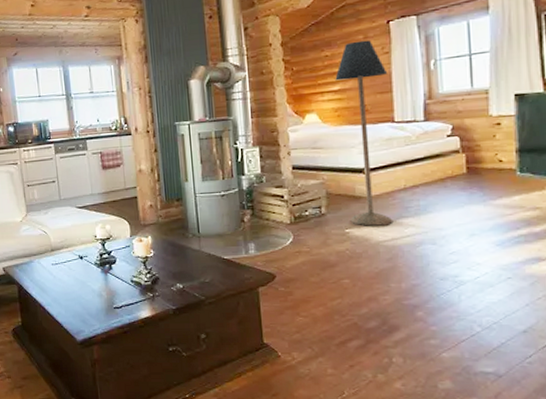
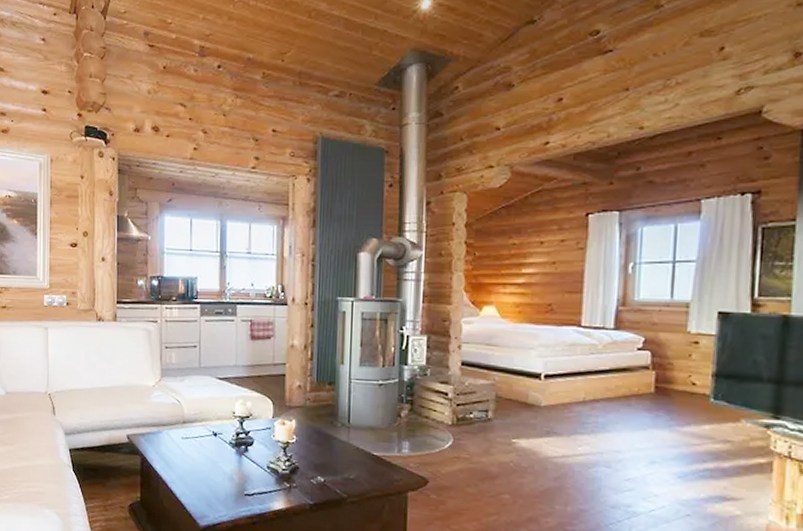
floor lamp: present [335,39,393,226] -> none [520,231,580,440]

